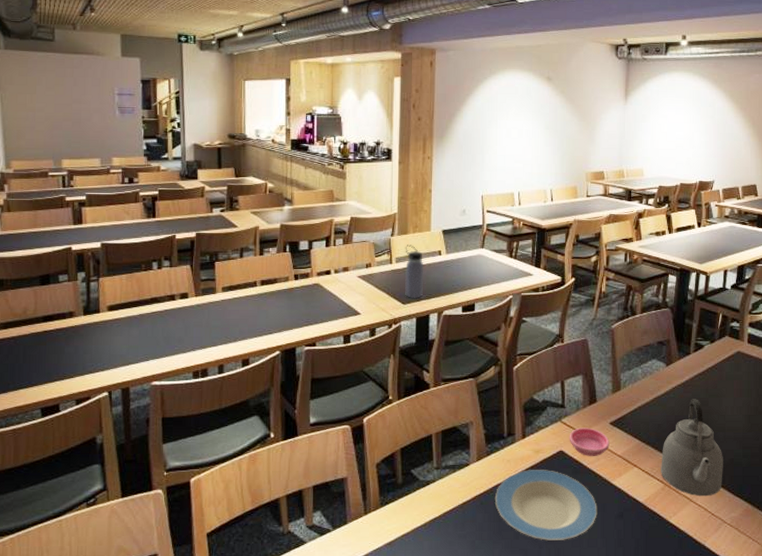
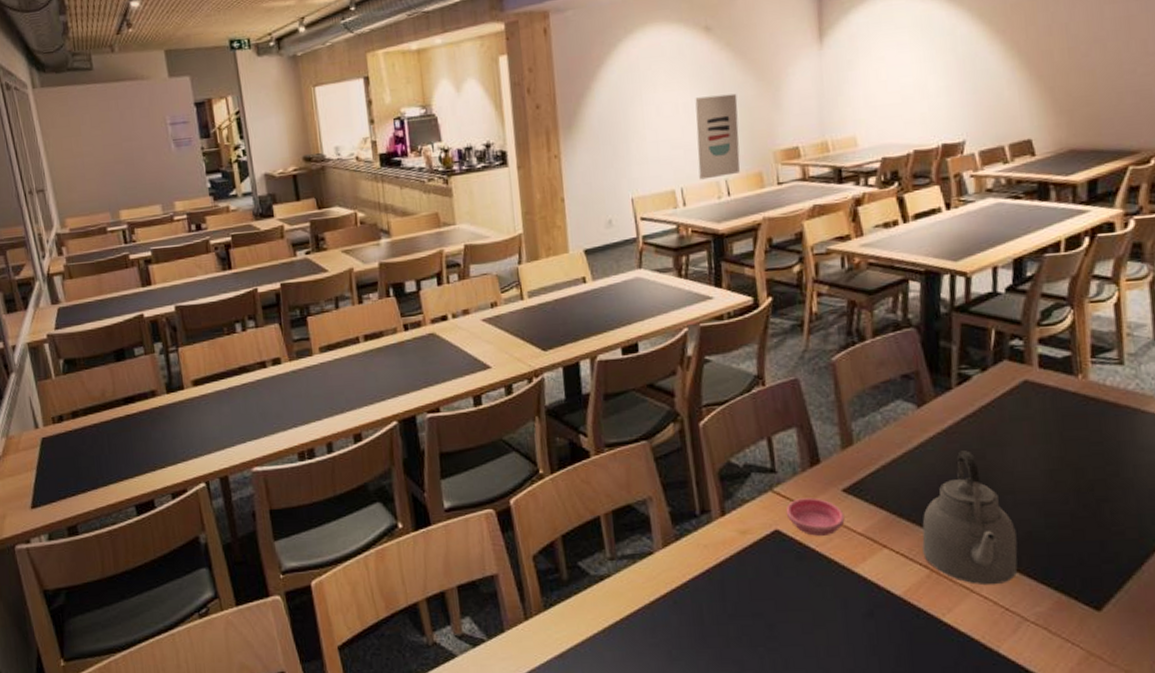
water bottle: present [405,245,424,298] -> none [538,273,568,342]
plate: present [494,470,597,541] -> none [691,556,837,649]
wall art: none [532,127,565,187] -> present [695,93,740,180]

